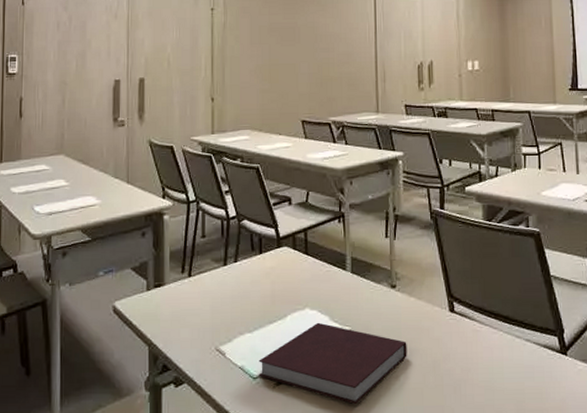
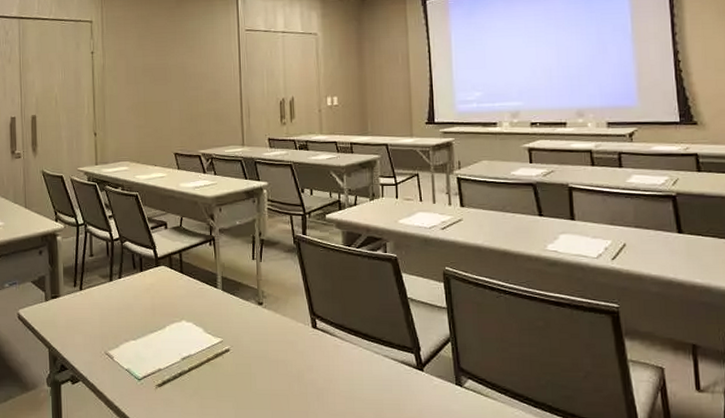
notebook: present [258,322,407,404] -> none [142,333,274,406]

